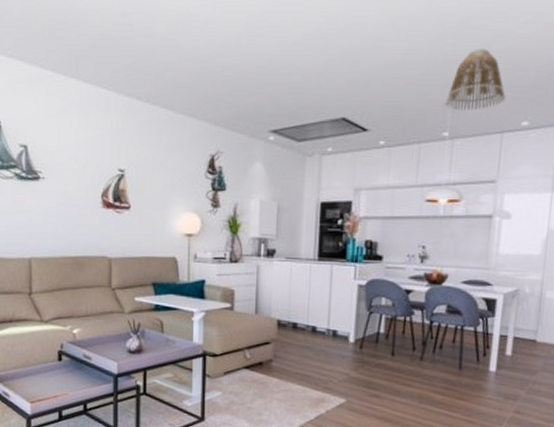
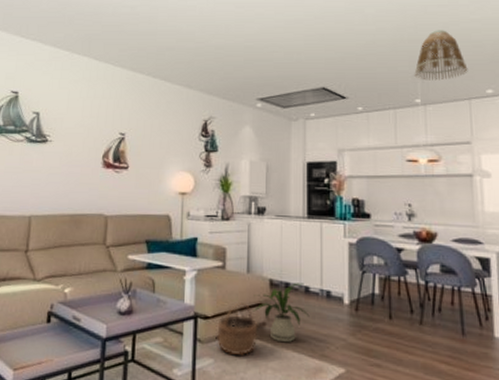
wicker basket: none [224,341,265,389] -> present [215,302,258,356]
house plant: none [260,323,315,377] -> present [253,283,310,343]

